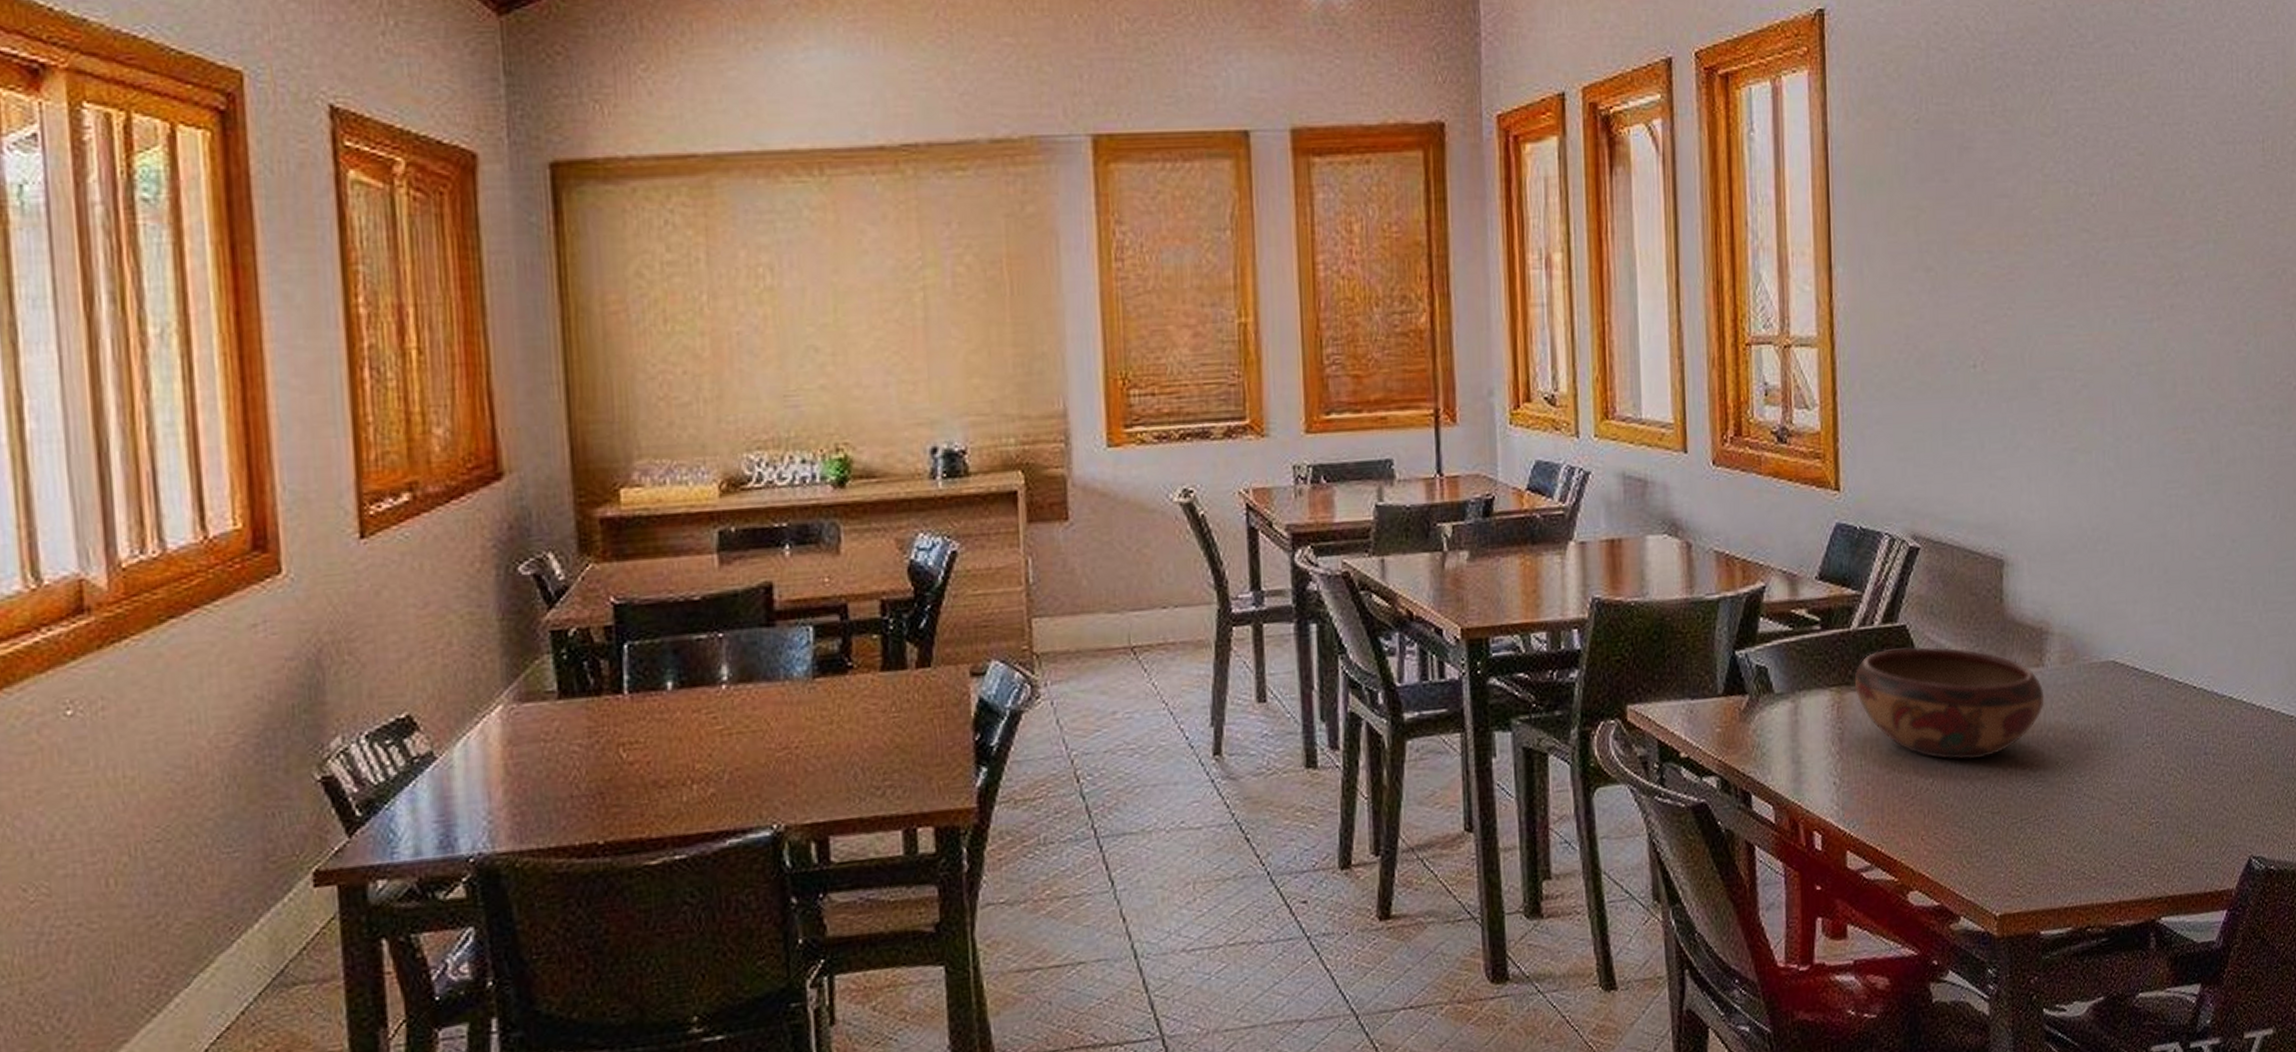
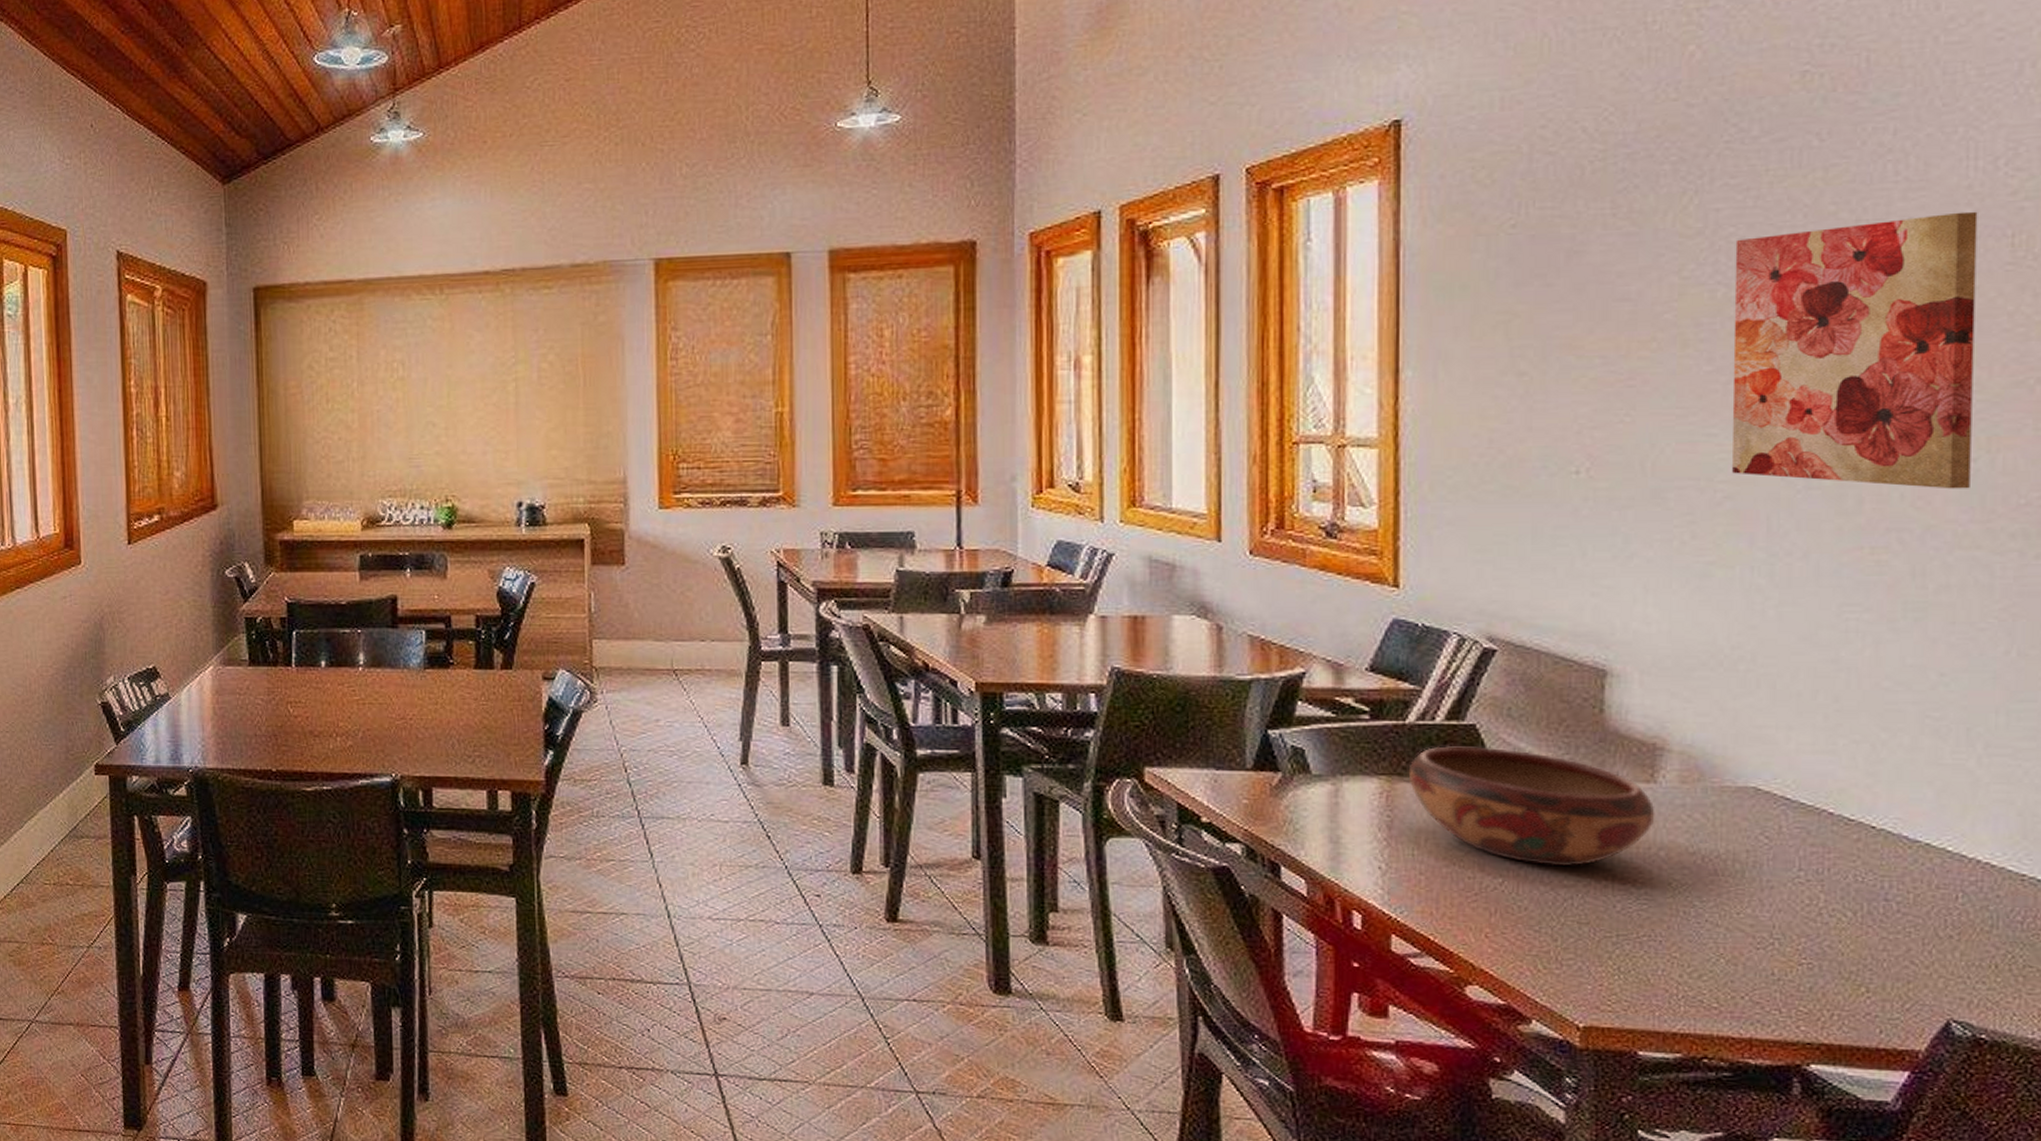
wall art: none [2080,118,2245,371] -> present [1732,211,1978,489]

